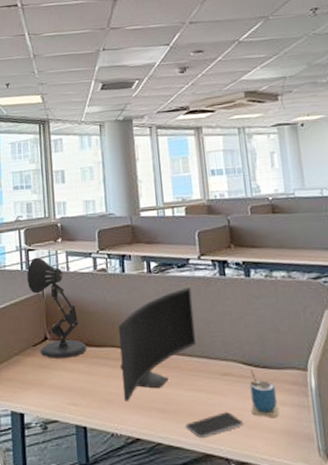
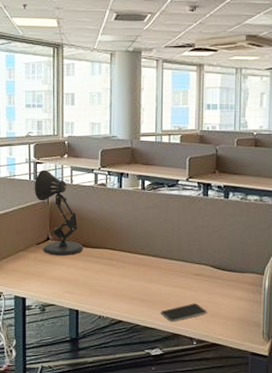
monitor: present [118,287,197,401] -> none [111,204,177,292]
cup: present [249,369,279,419] -> none [215,271,237,310]

